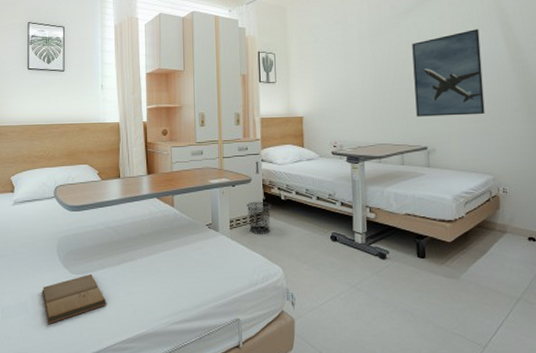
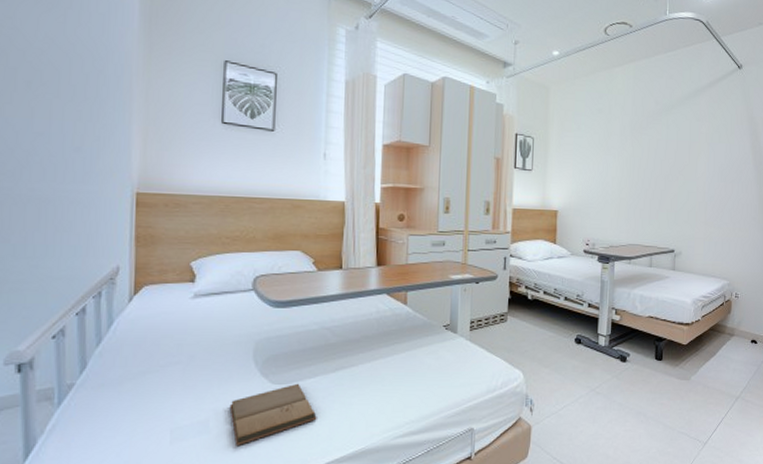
waste bin: present [246,201,272,234] -> none [490,300,517,336]
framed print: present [412,29,485,117] -> none [668,135,731,221]

